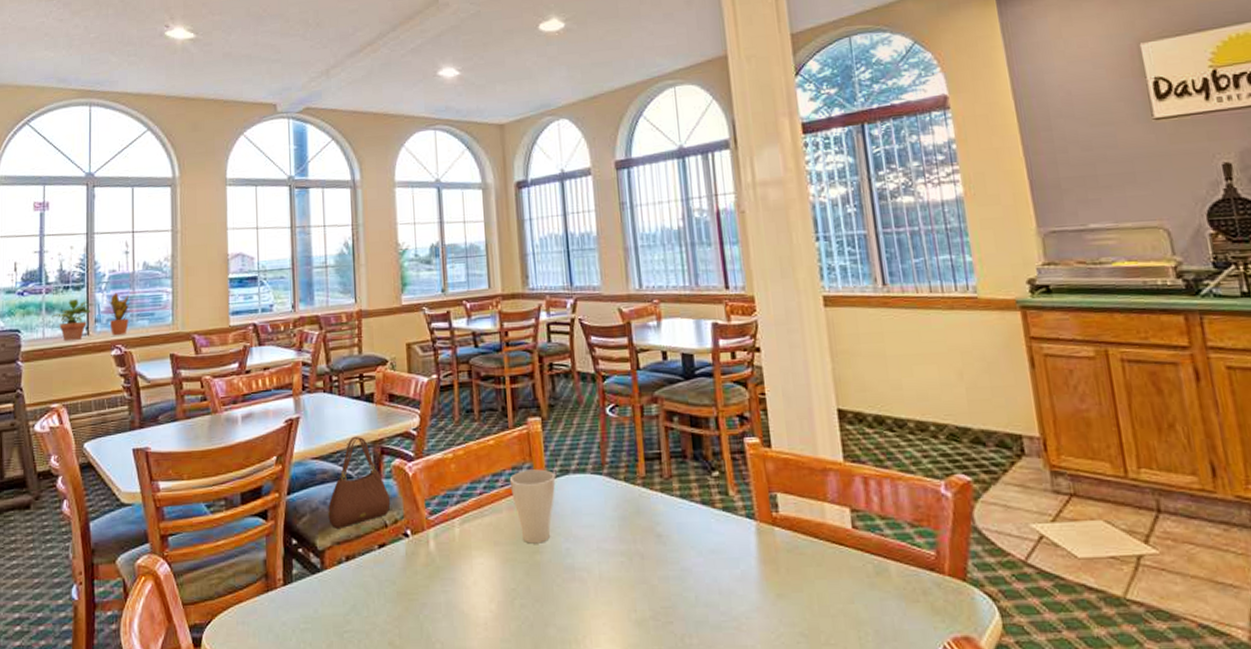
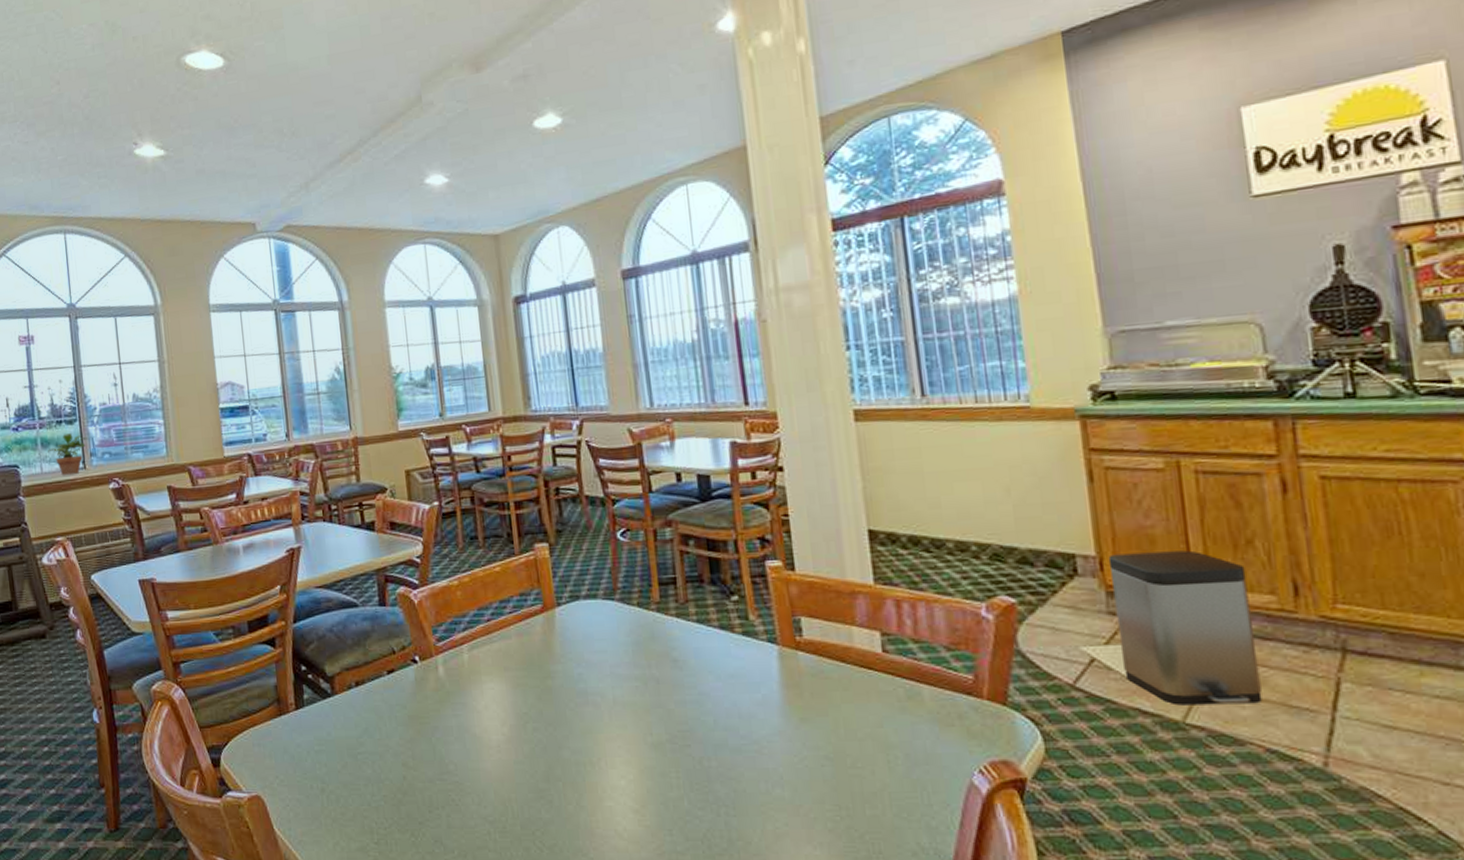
potted plant: present [106,292,134,336] -> none [99,426,127,470]
handbag: present [328,436,390,528] -> none [335,564,397,655]
cup: present [509,469,556,544] -> none [517,595,566,669]
pedal bin: none [1050,433,1192,582] -> present [1108,550,1262,706]

